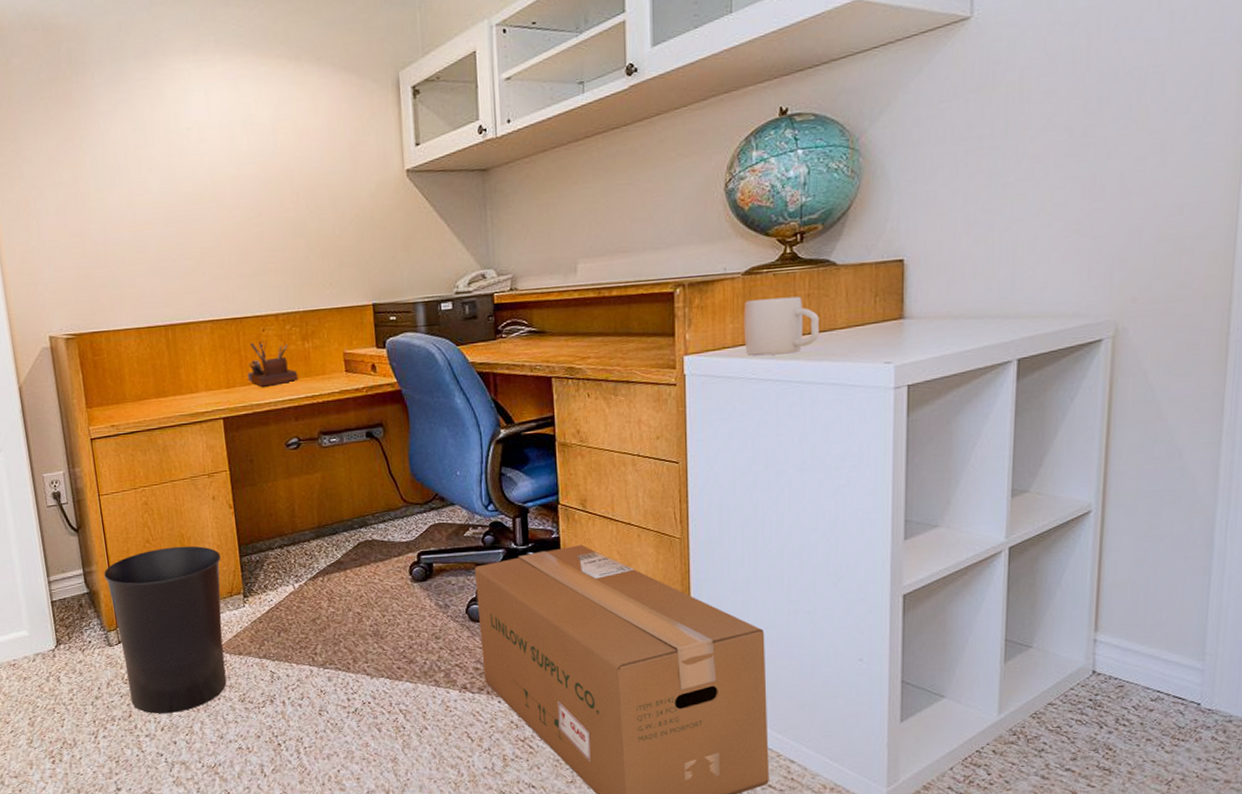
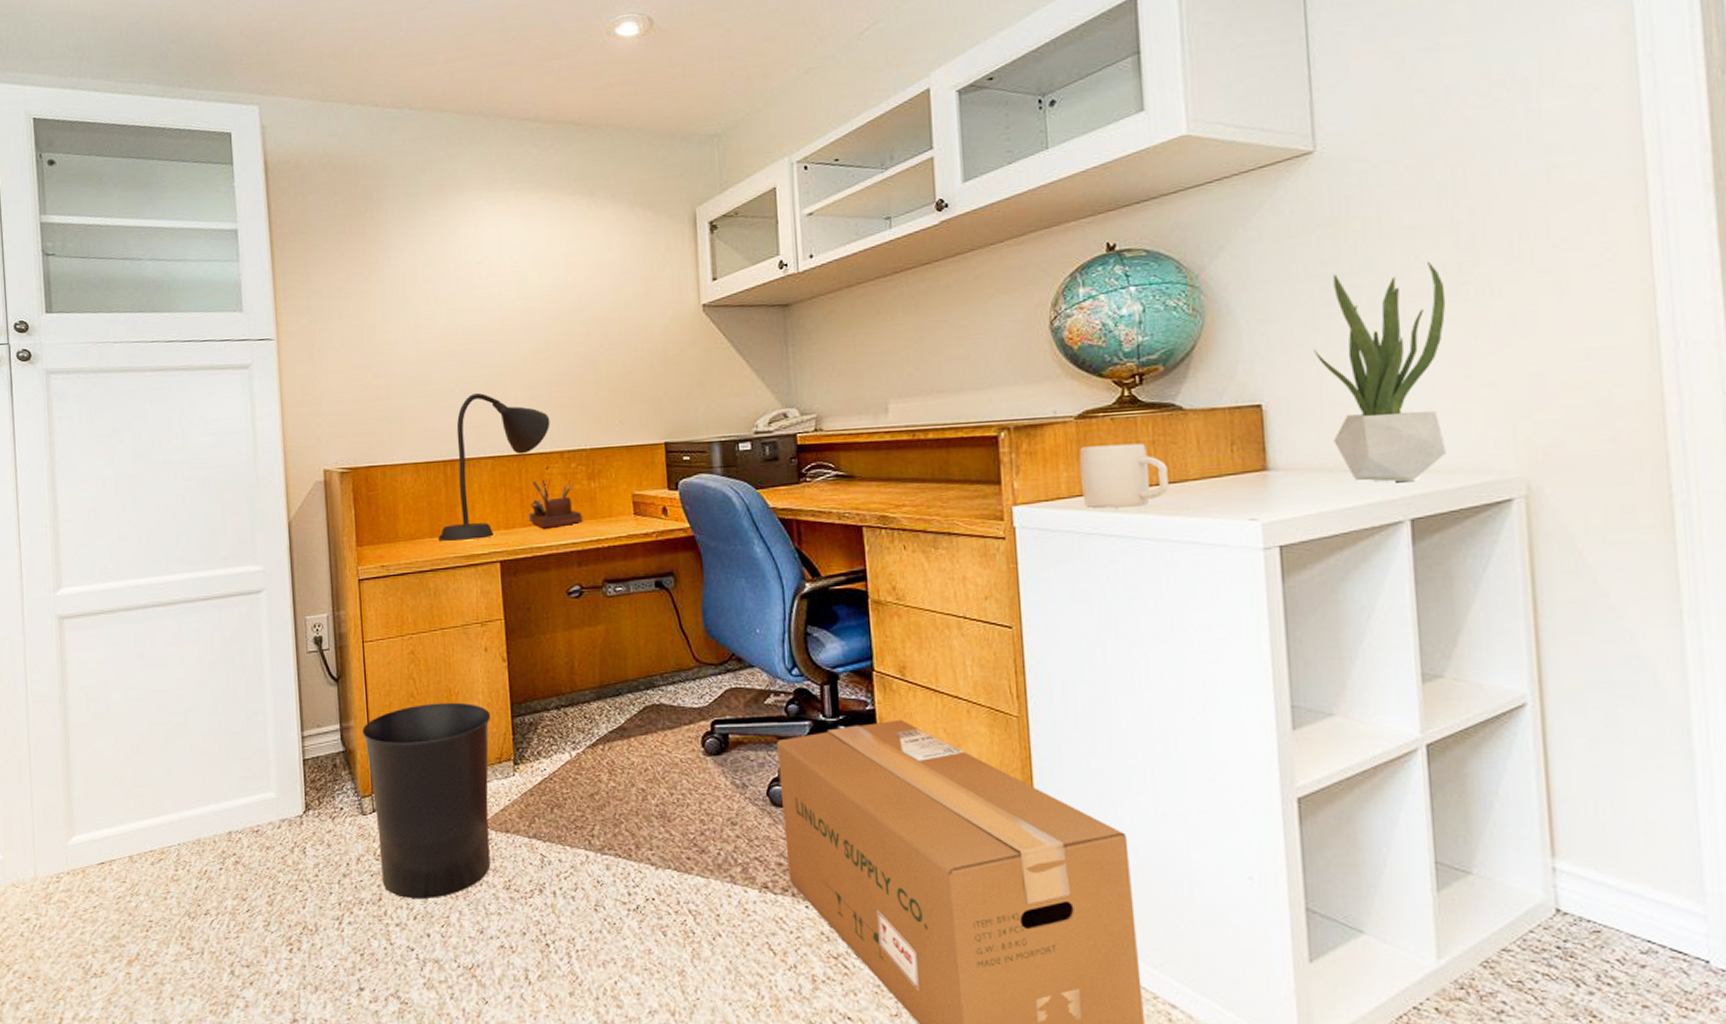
desk lamp: none [164,259,265,402] -> present [438,392,551,543]
potted plant: none [953,125,1070,327] -> present [1314,262,1448,483]

